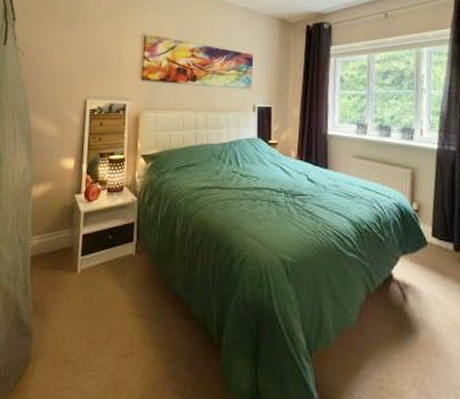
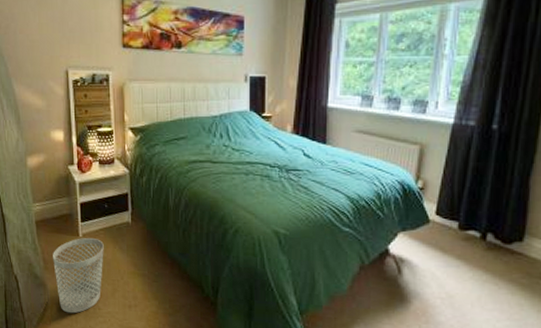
wastebasket: none [43,273,103,368] -> present [53,237,104,314]

